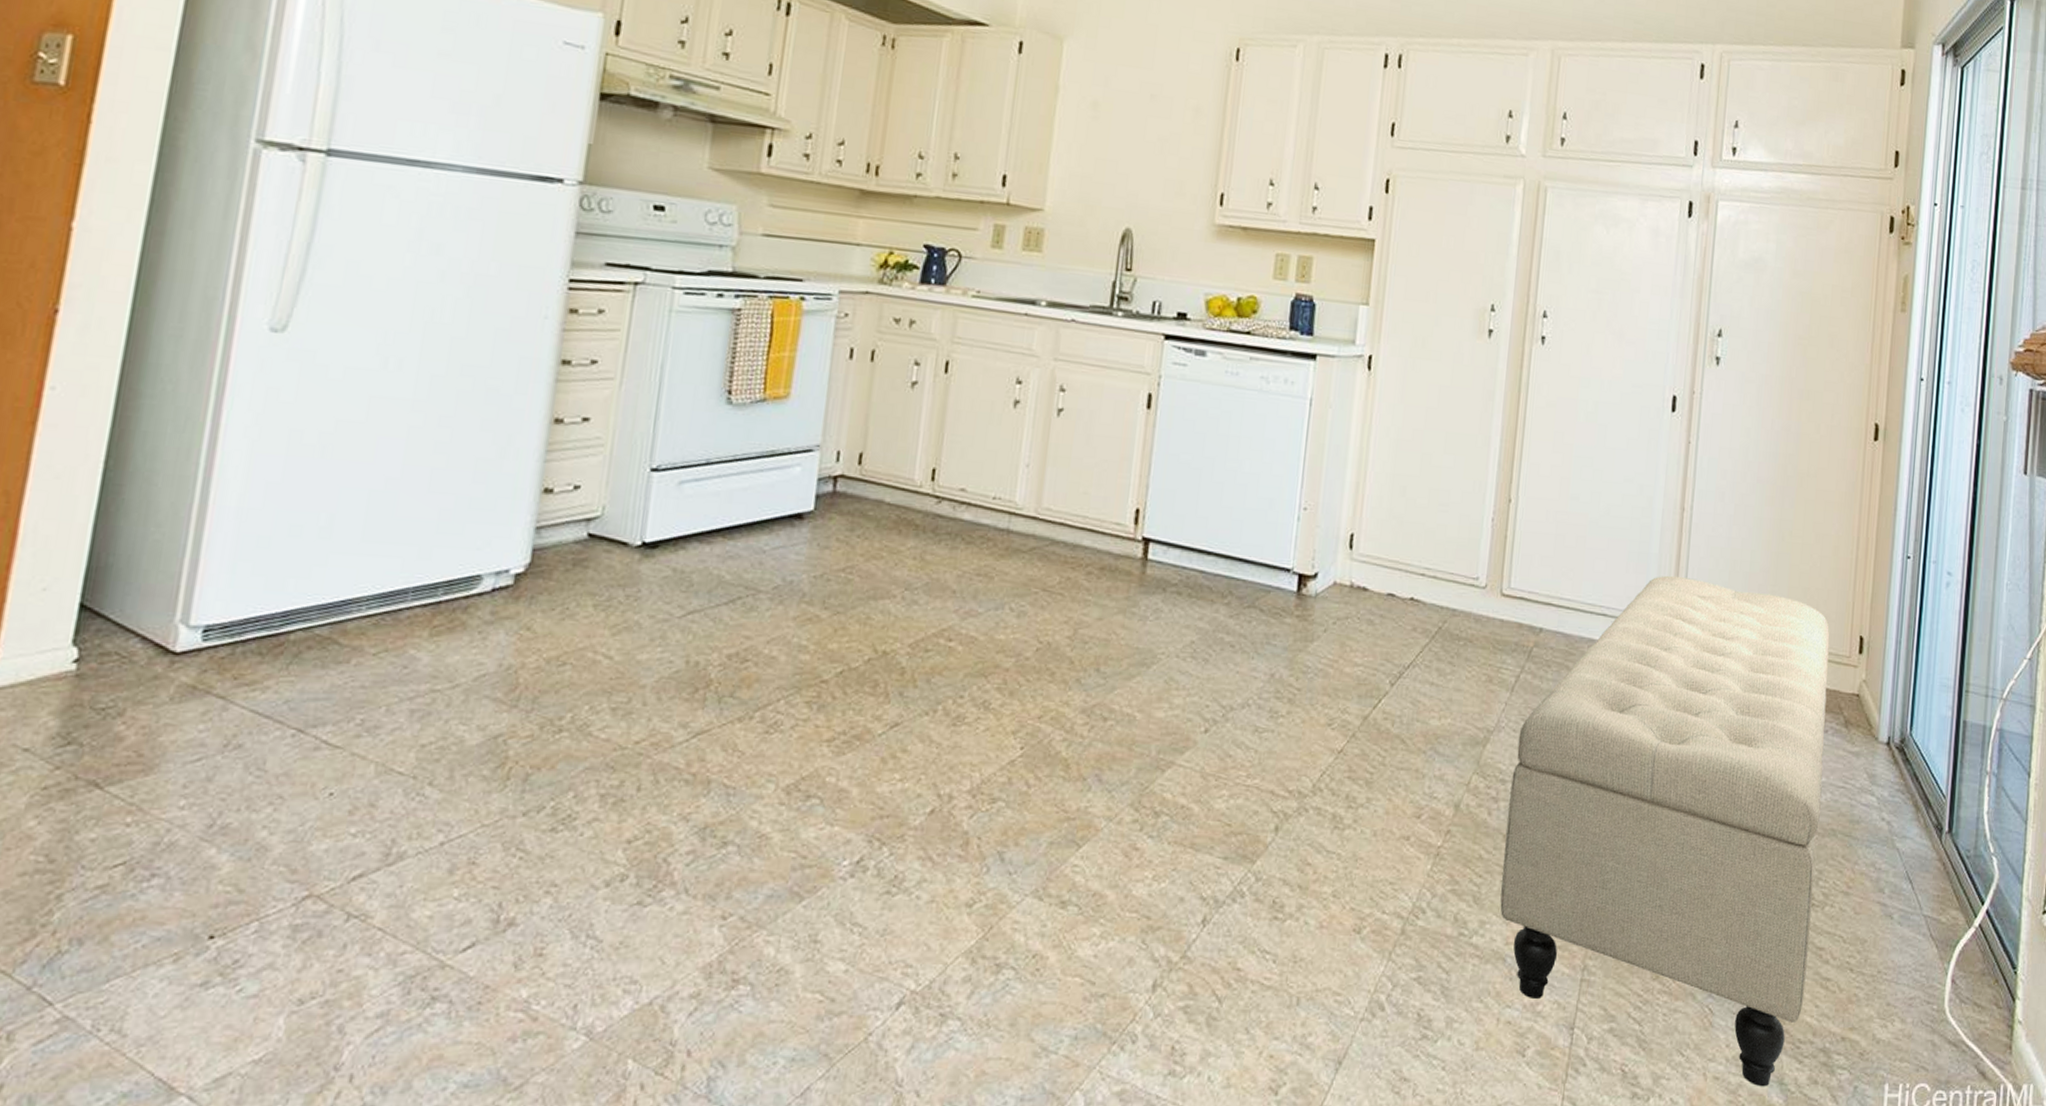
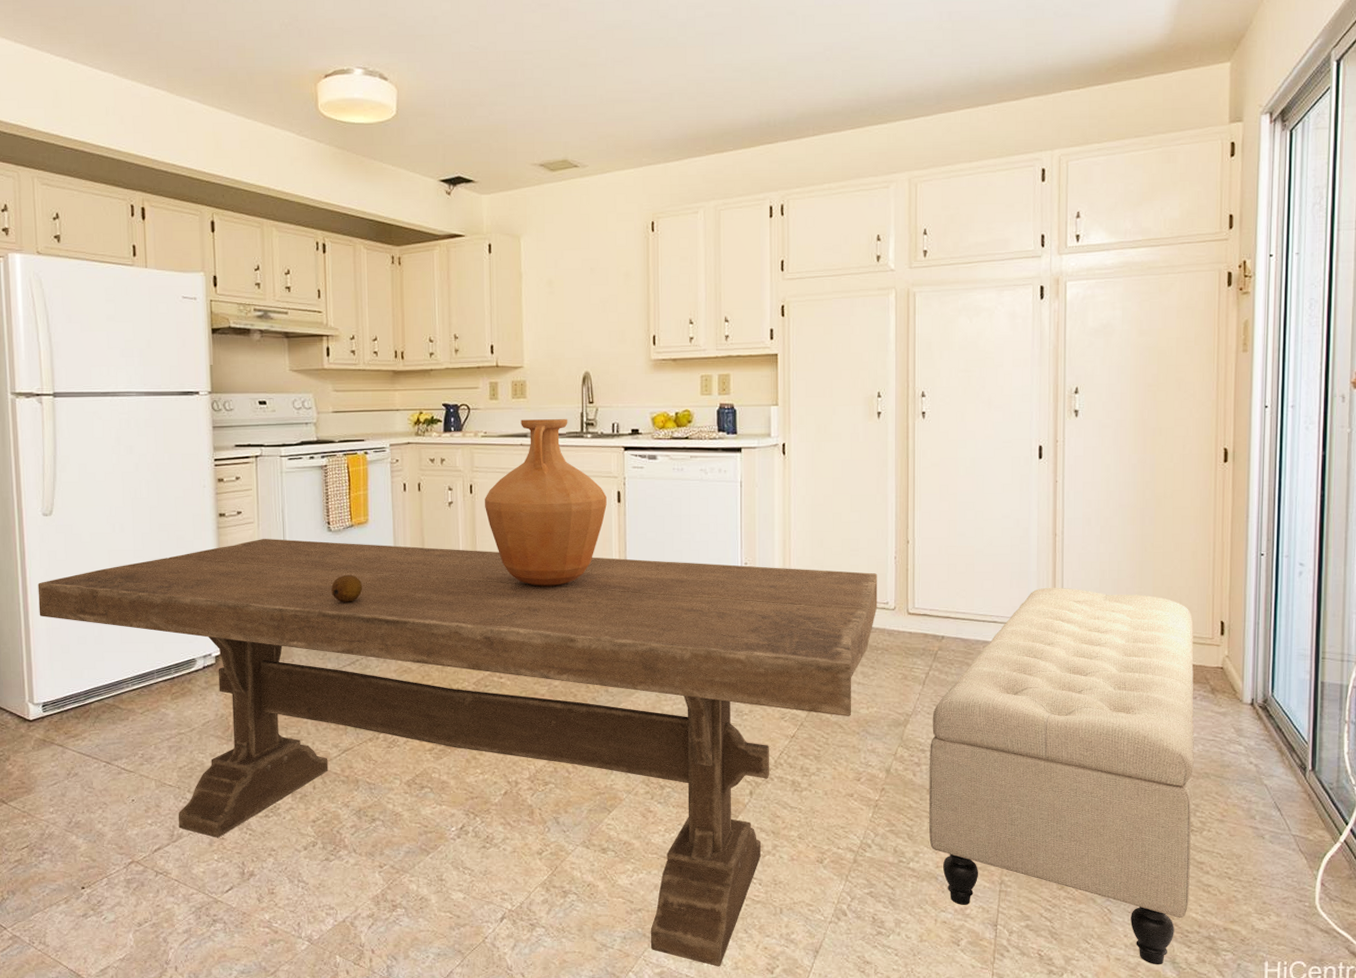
dining table: none [229,404,1469,1084] -> present [38,539,878,967]
fruit: none [716,469,766,511] -> present [331,574,363,602]
vase: none [962,280,1133,516] -> present [485,419,607,587]

